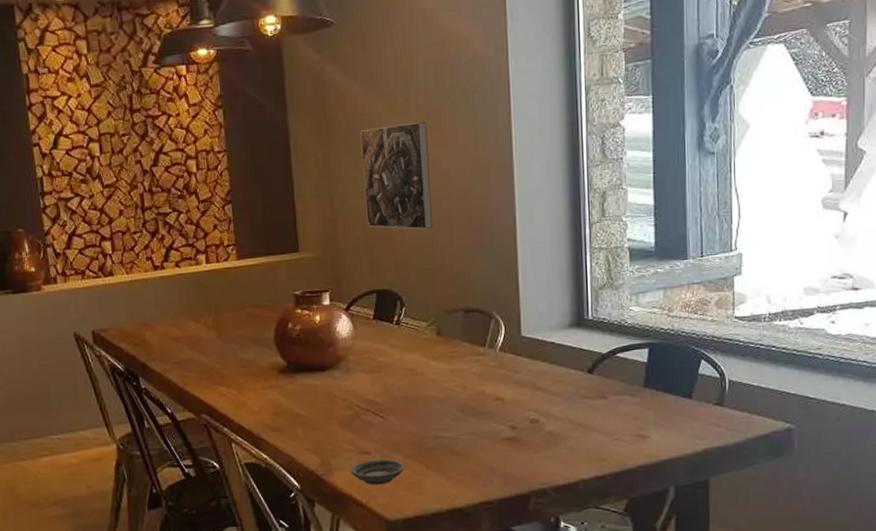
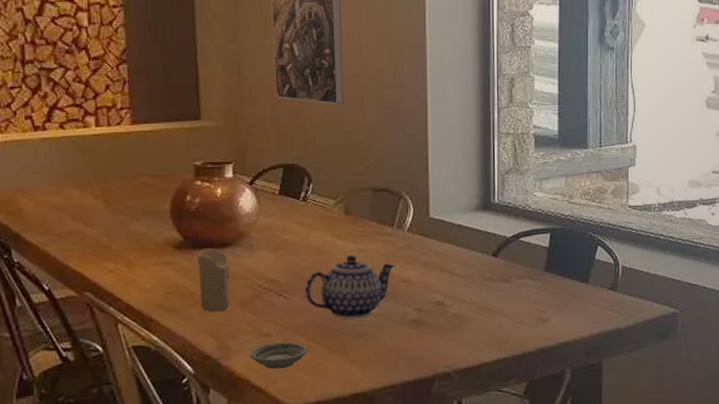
candle: none [299,372,331,431] -> present [197,248,230,311]
teapot: none [400,375,489,437] -> present [304,255,396,319]

